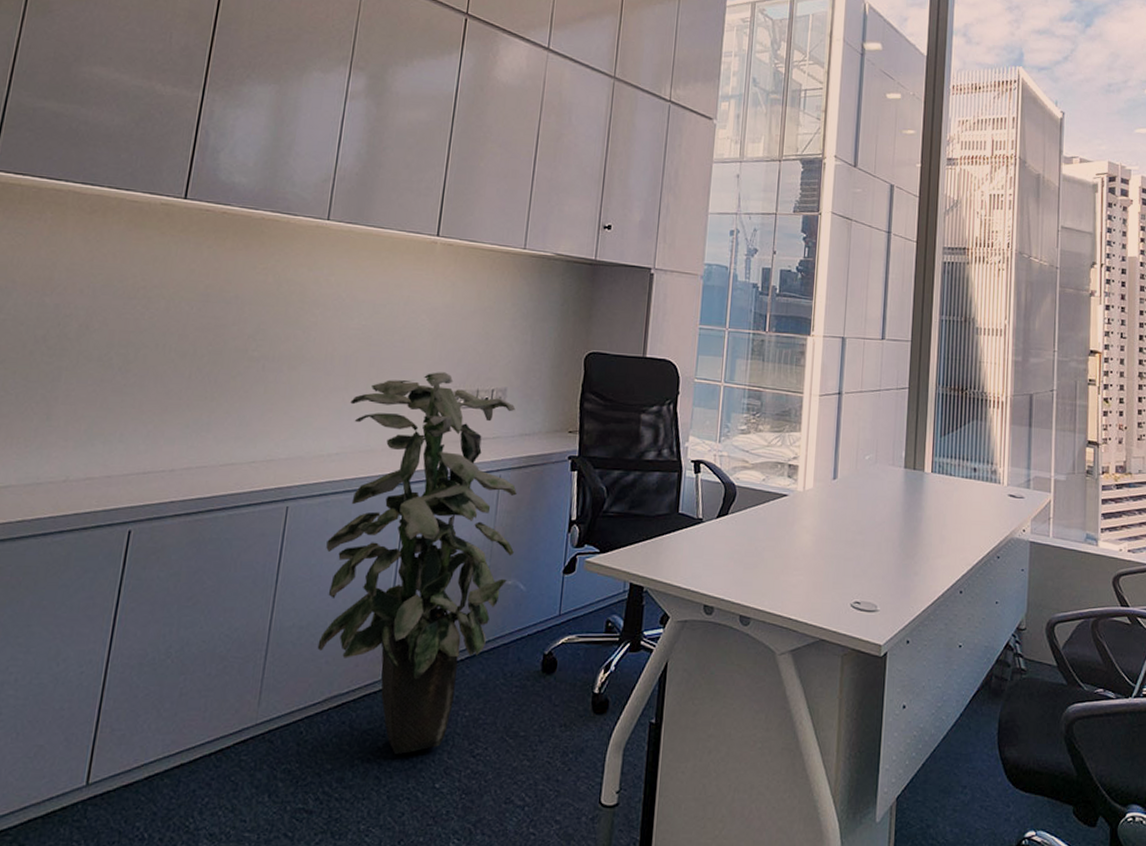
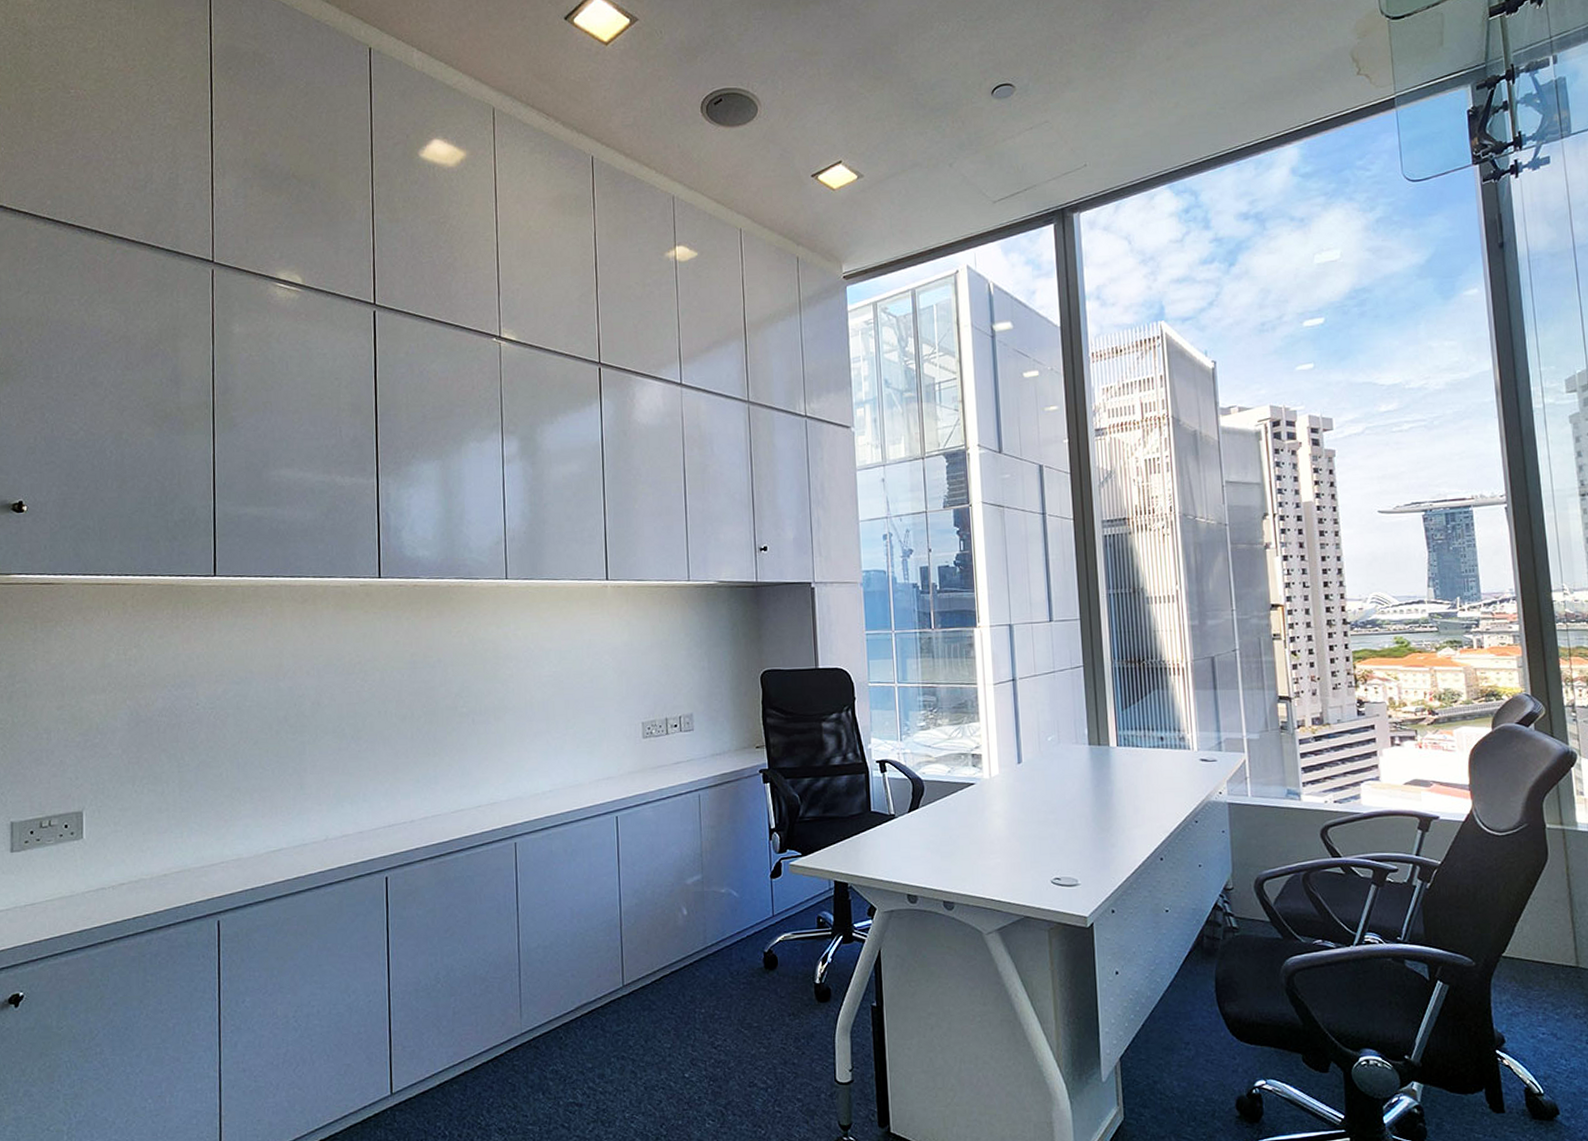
indoor plant: present [317,372,517,754] -> none [554,706,722,1050]

